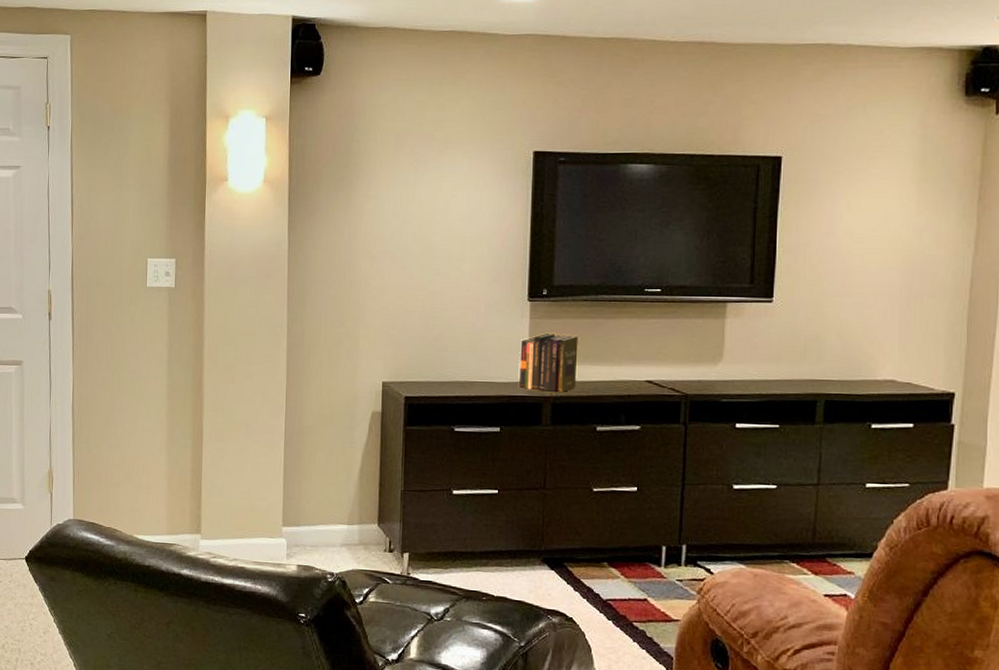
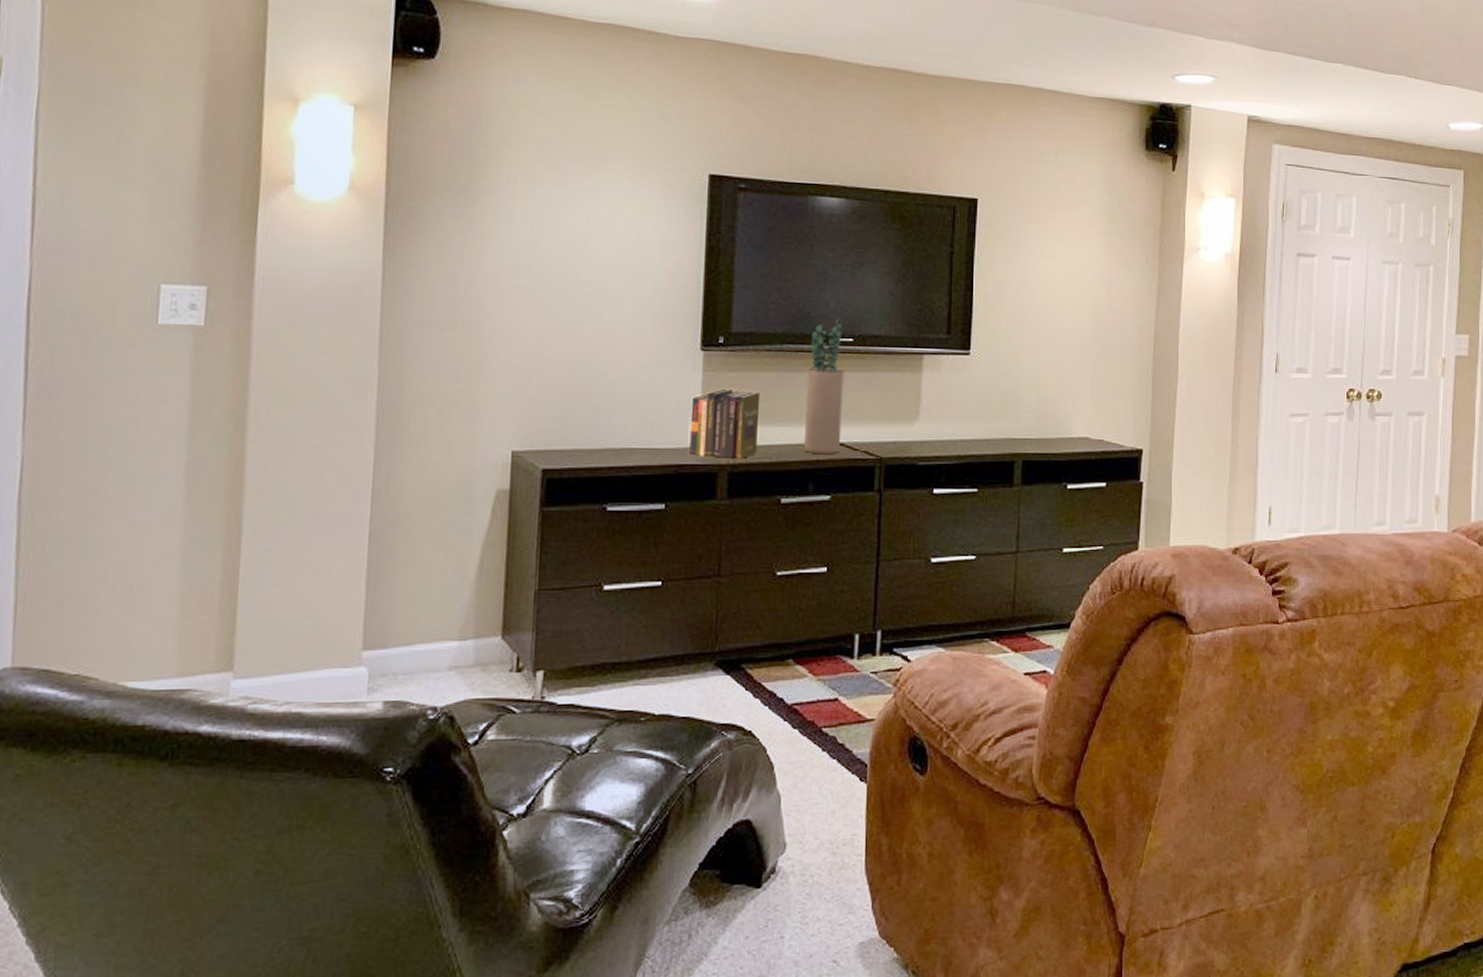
vase: none [616,264,653,391] -> present [803,310,845,455]

